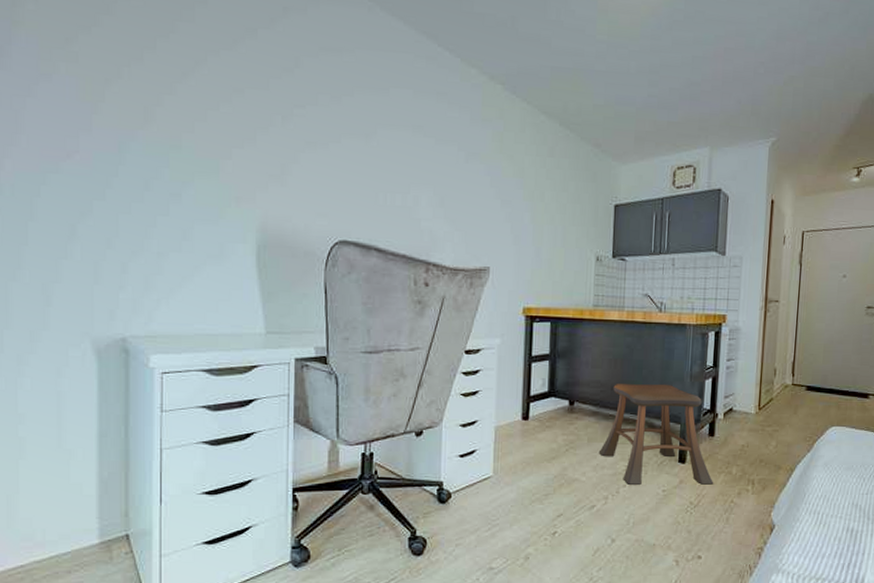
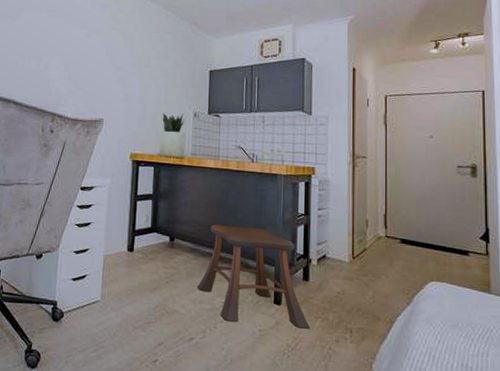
planter: none [554,257,588,312] -> present [157,113,187,159]

